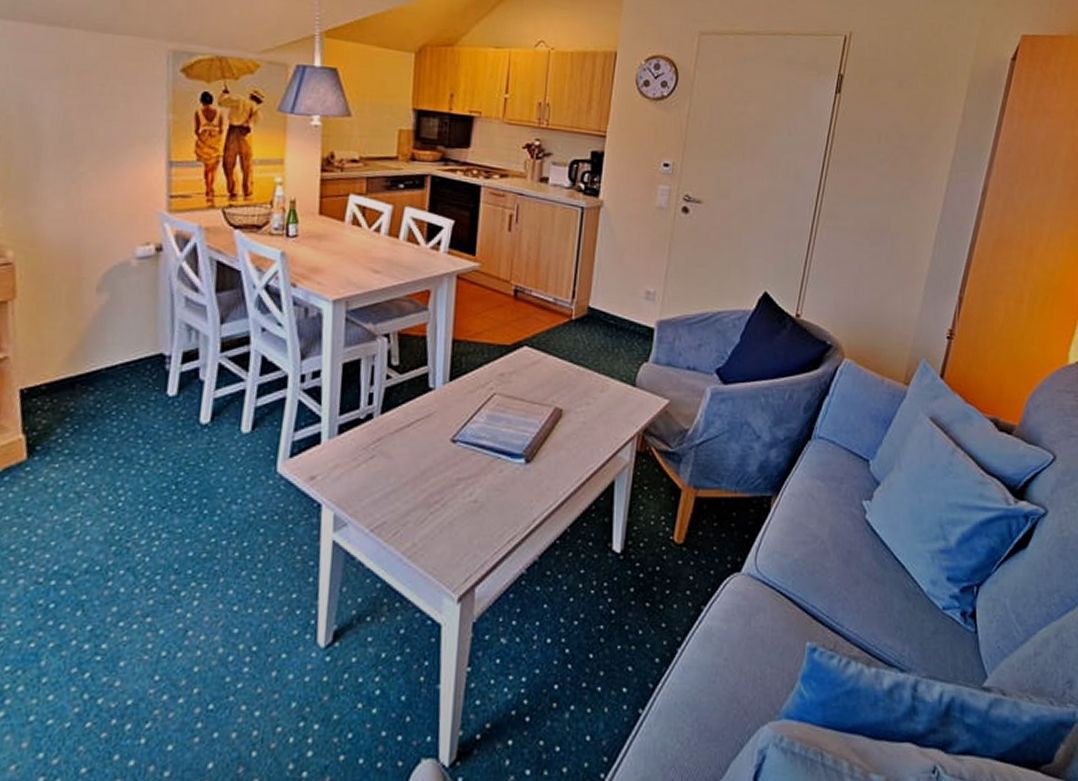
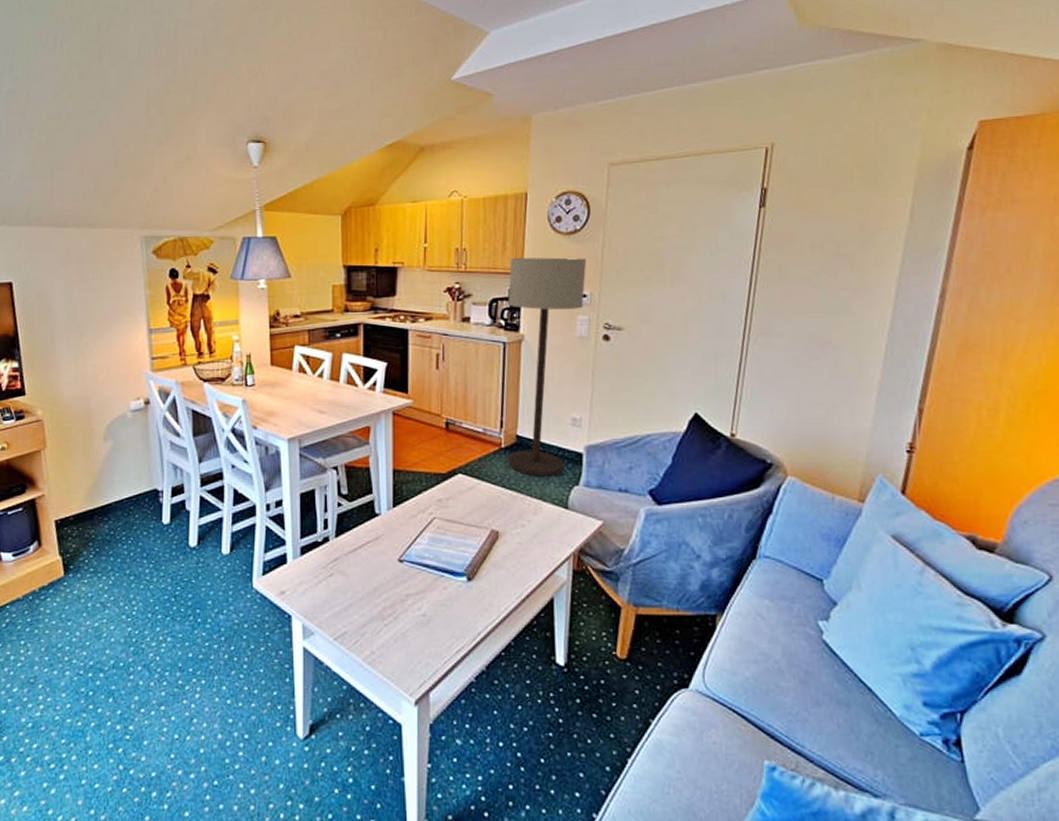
floor lamp: none [578,119,672,352] -> present [508,257,587,476]

